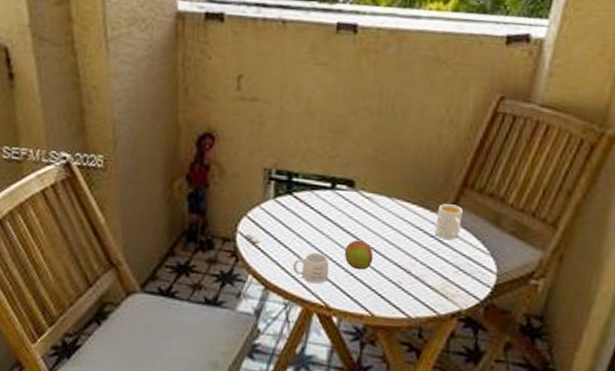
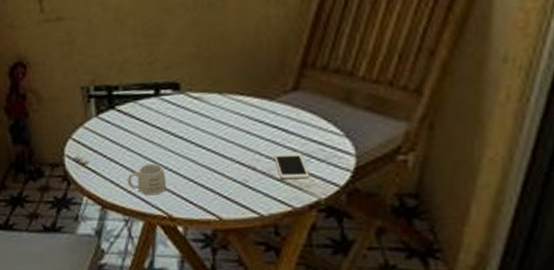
fruit: present [344,240,373,270] -> none [179,144,212,175]
cell phone: none [427,261,456,289] -> present [273,152,309,180]
mug: present [435,204,463,240] -> none [276,89,307,127]

